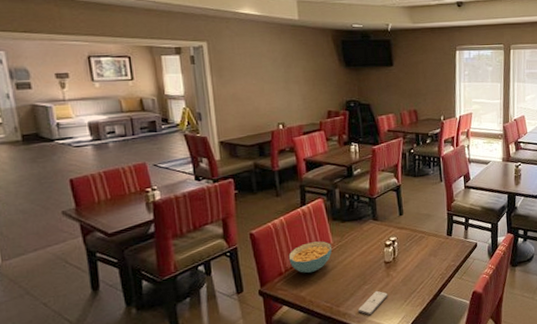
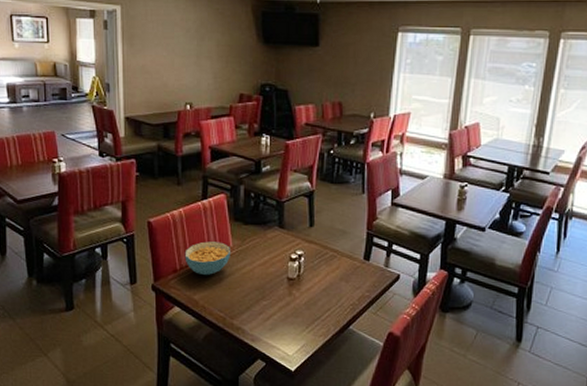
smartphone: present [357,290,388,316] -> none [252,309,288,336]

